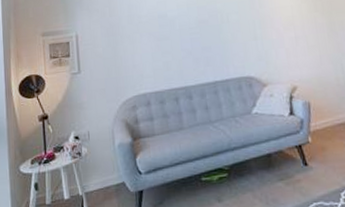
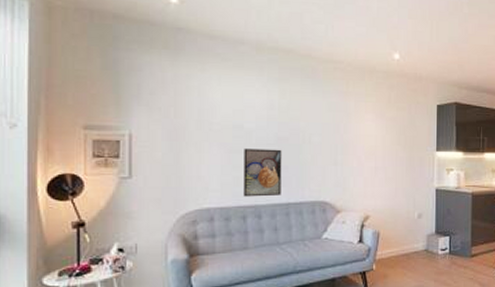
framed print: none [169,31,208,80] -> present [243,148,282,197]

